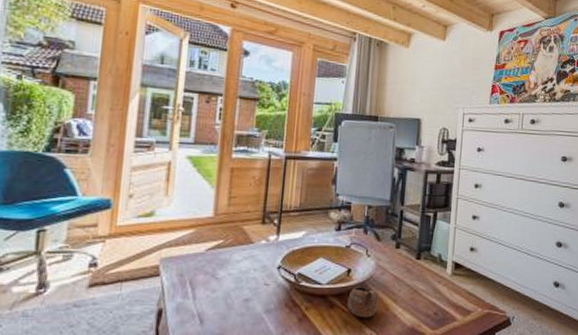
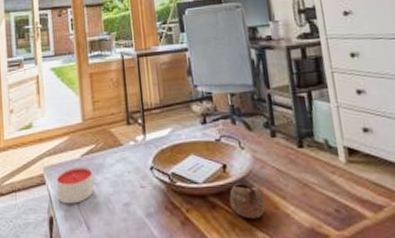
candle: none [171,261,216,297] -> present [56,167,94,204]

